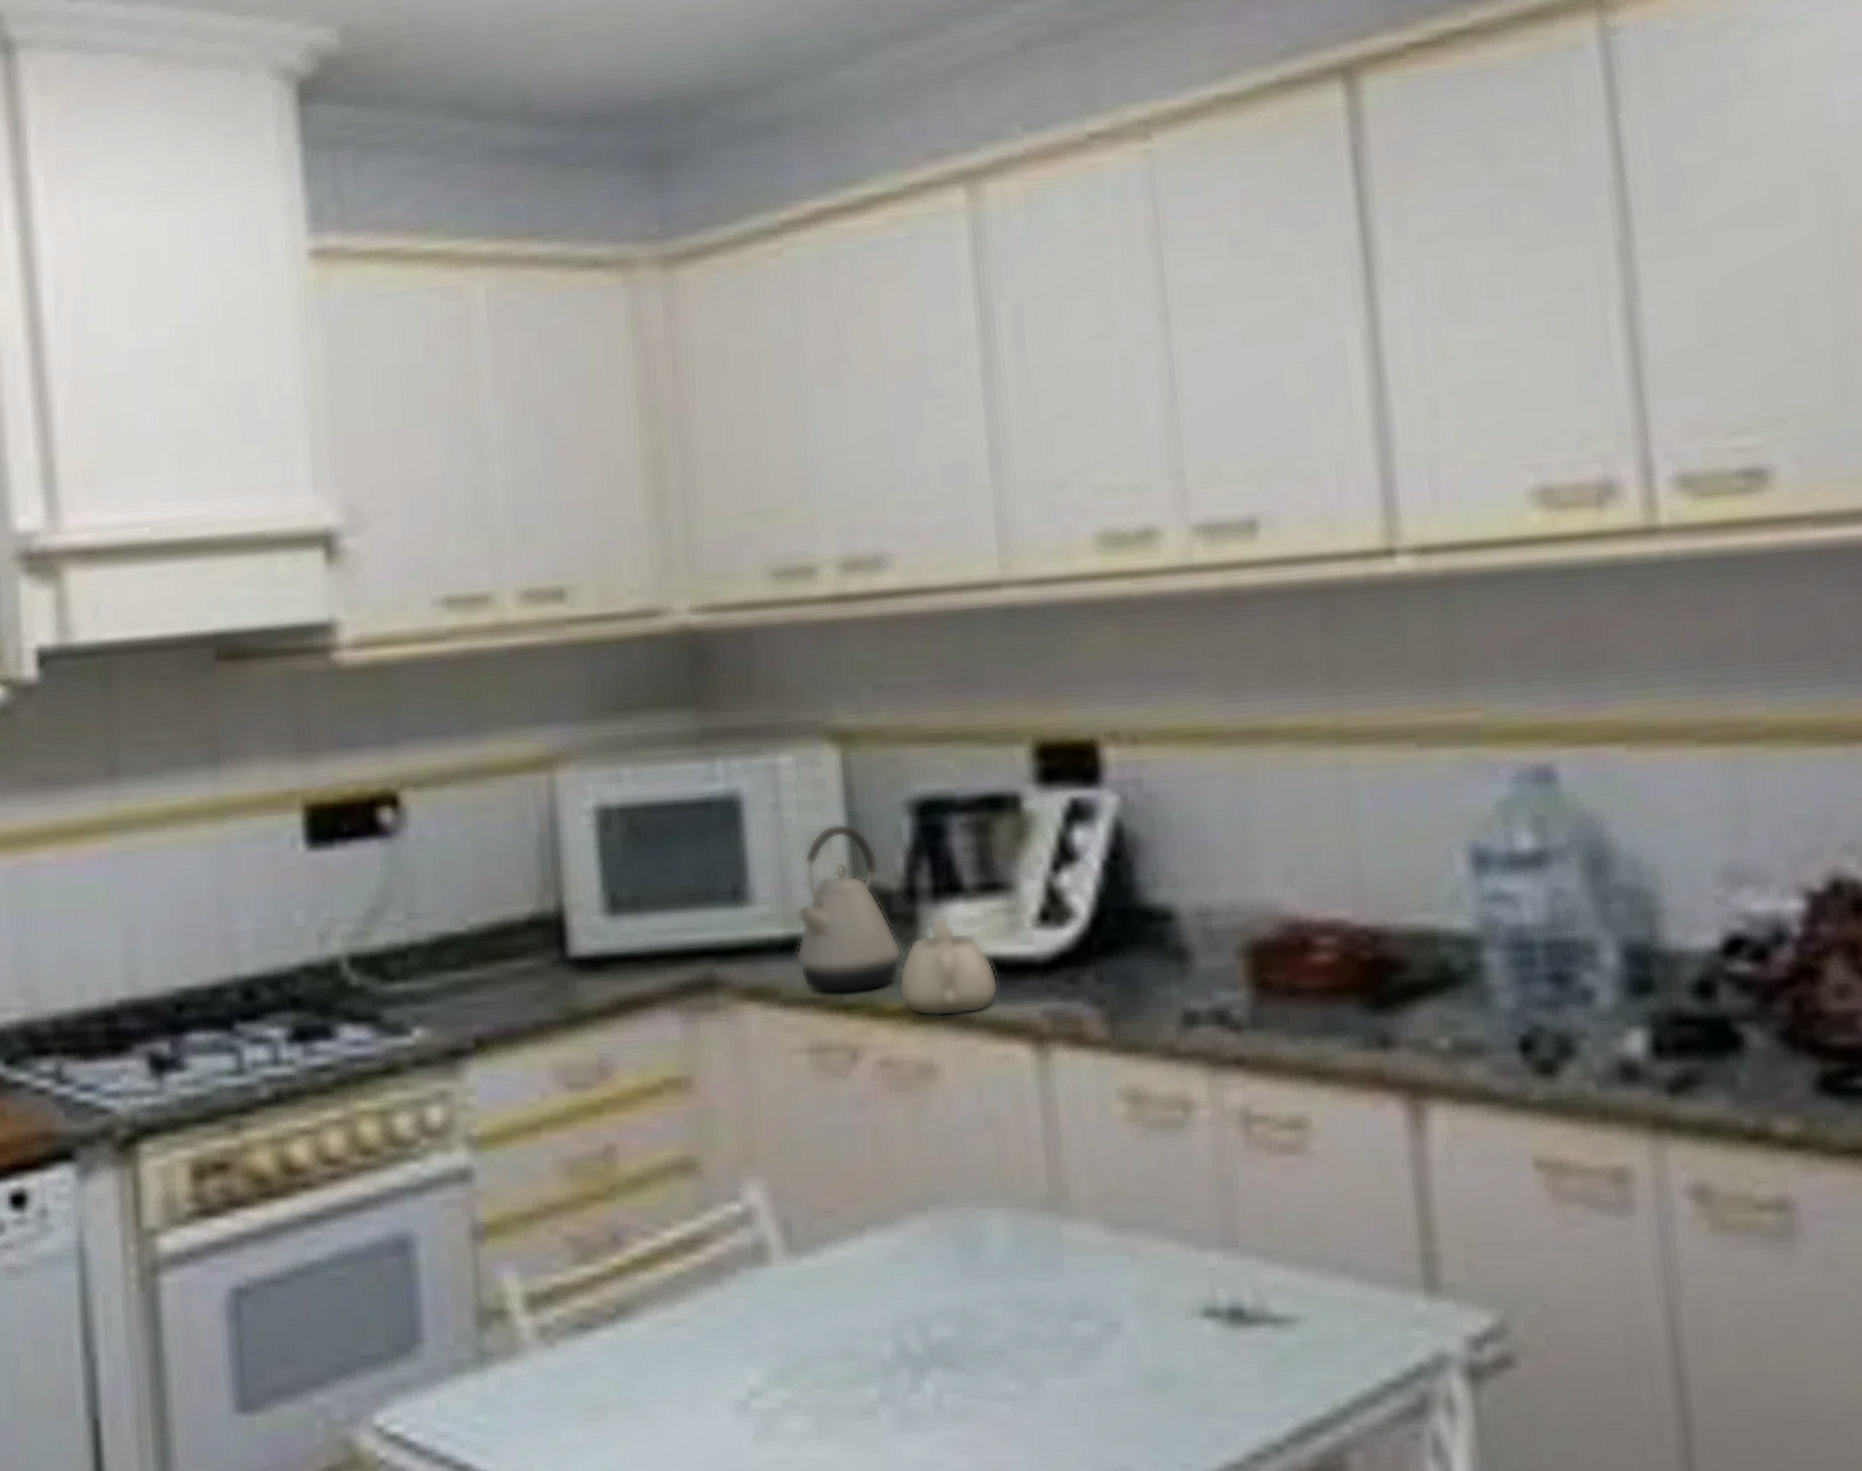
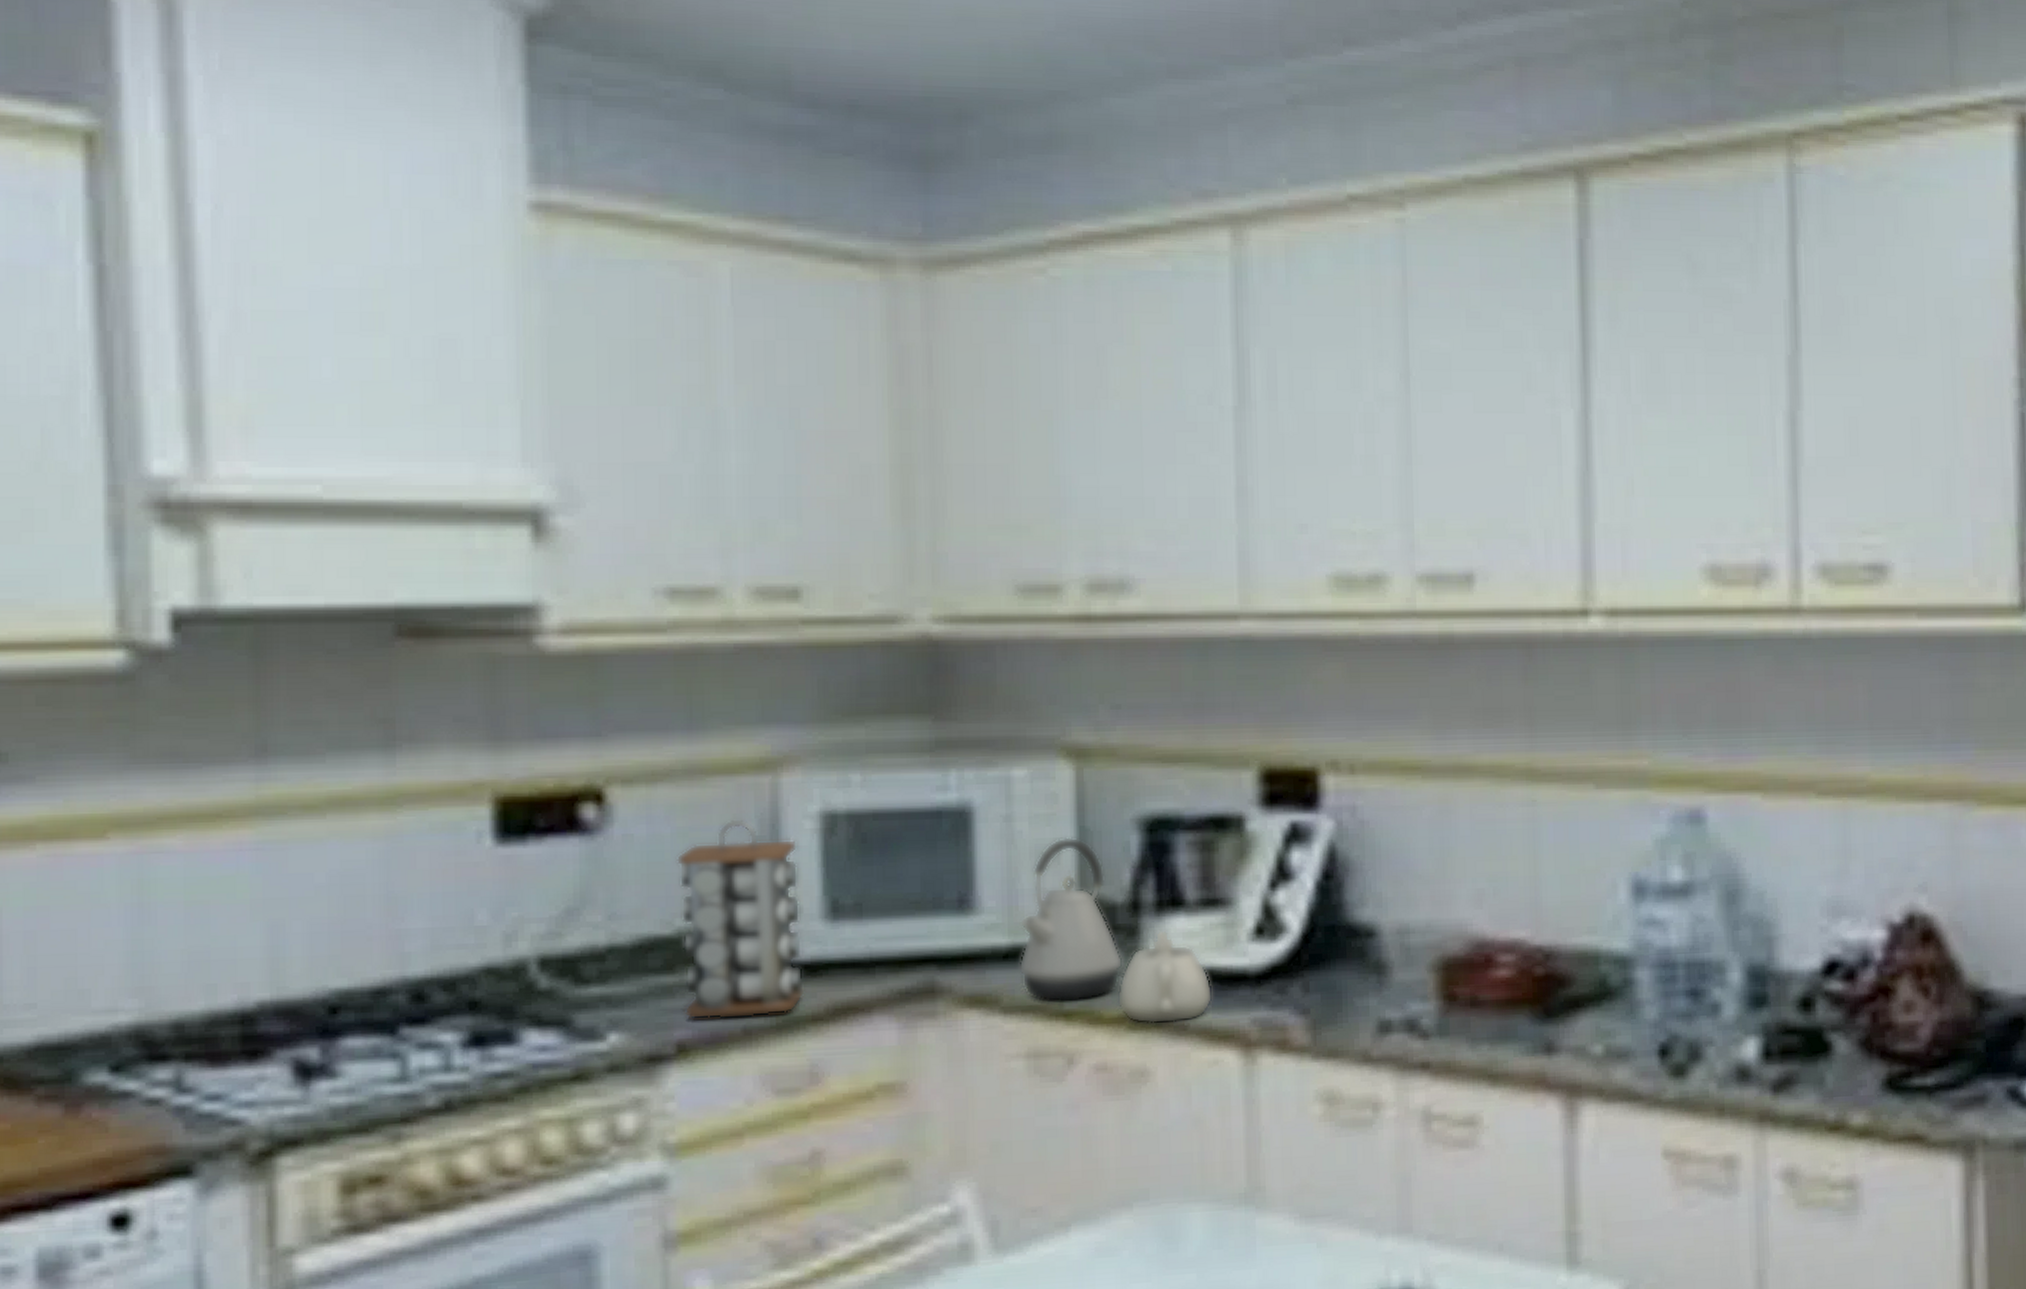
spice rack: none [465,816,591,1014] -> present [675,818,805,1020]

